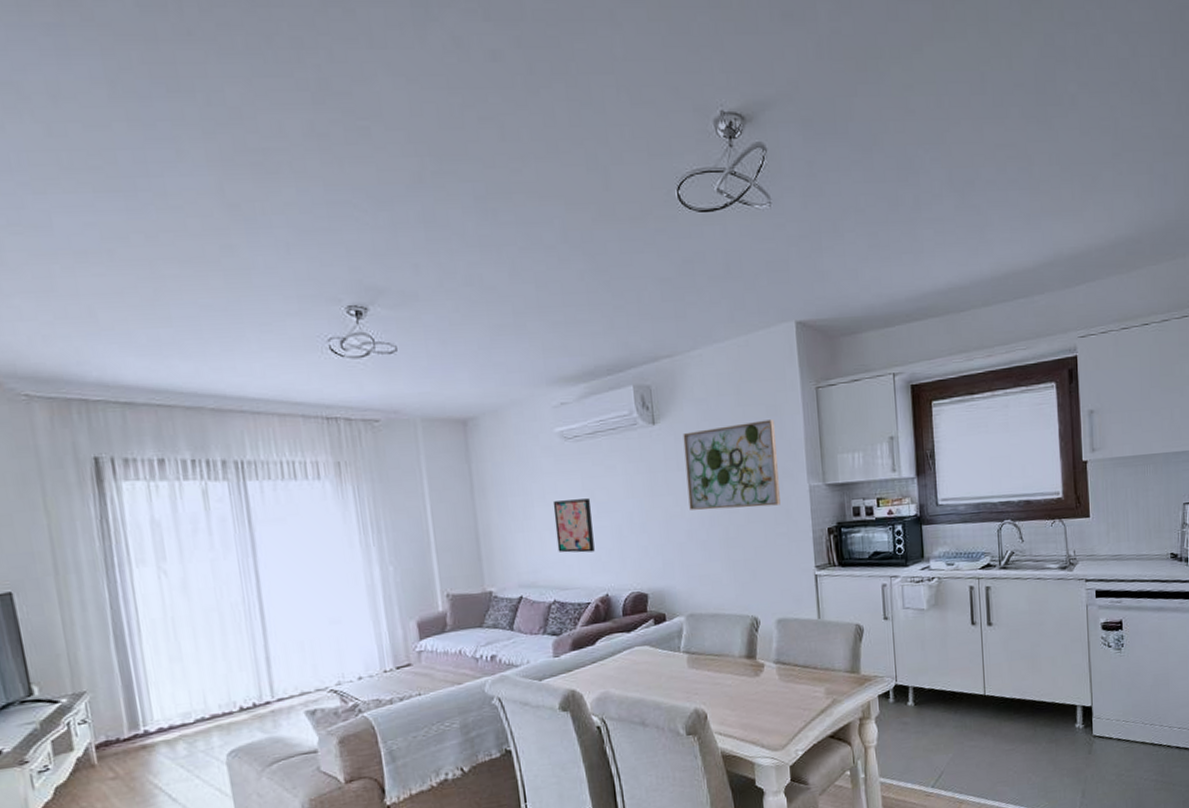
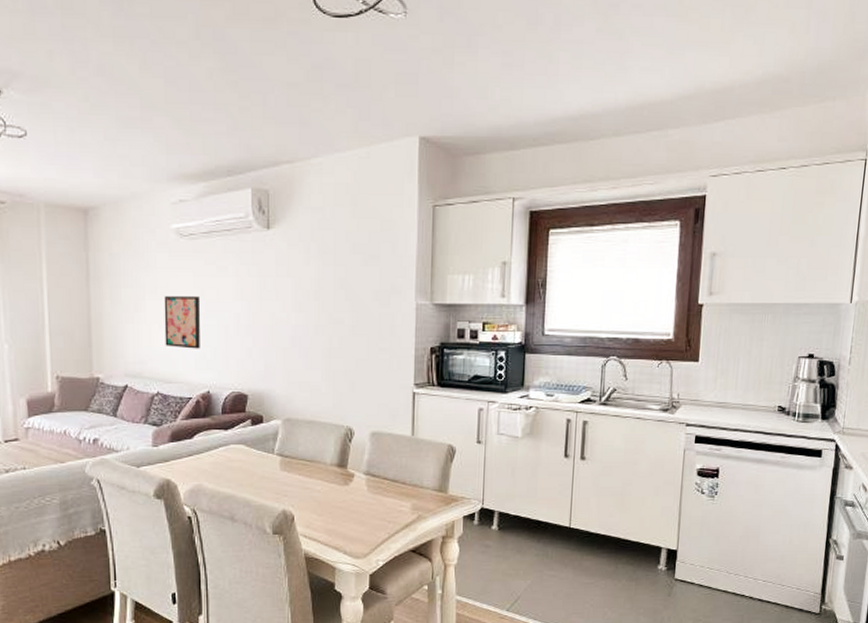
wall art: present [683,419,781,510] -> none [296,234,387,320]

